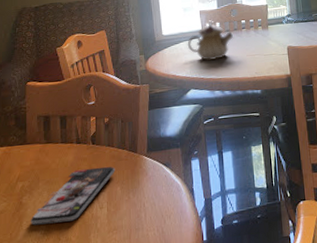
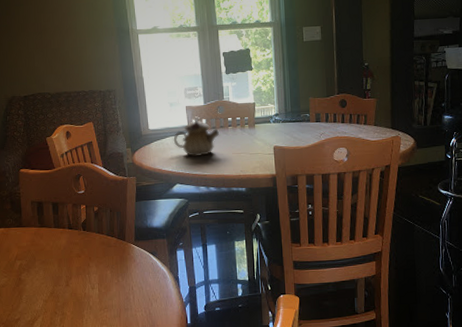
smartphone: present [30,166,115,225] -> none [29,251,105,299]

